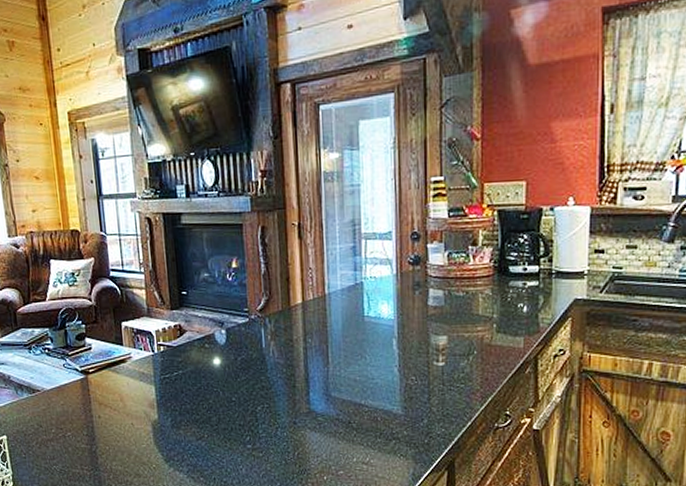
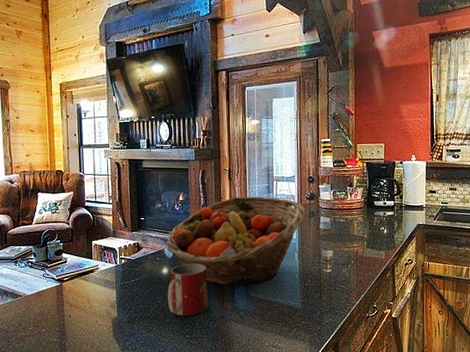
fruit basket: none [216,261,408,382] -> present [166,196,306,285]
mug: none [221,351,275,420] -> present [168,263,208,316]

